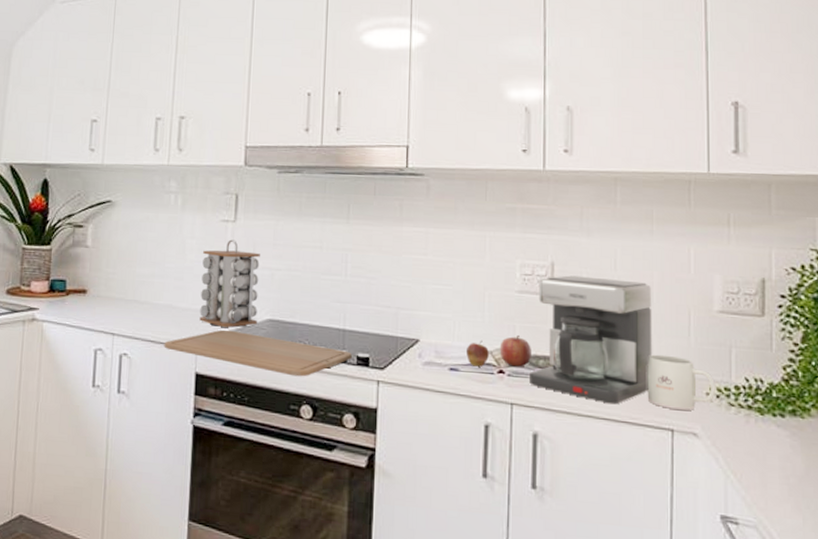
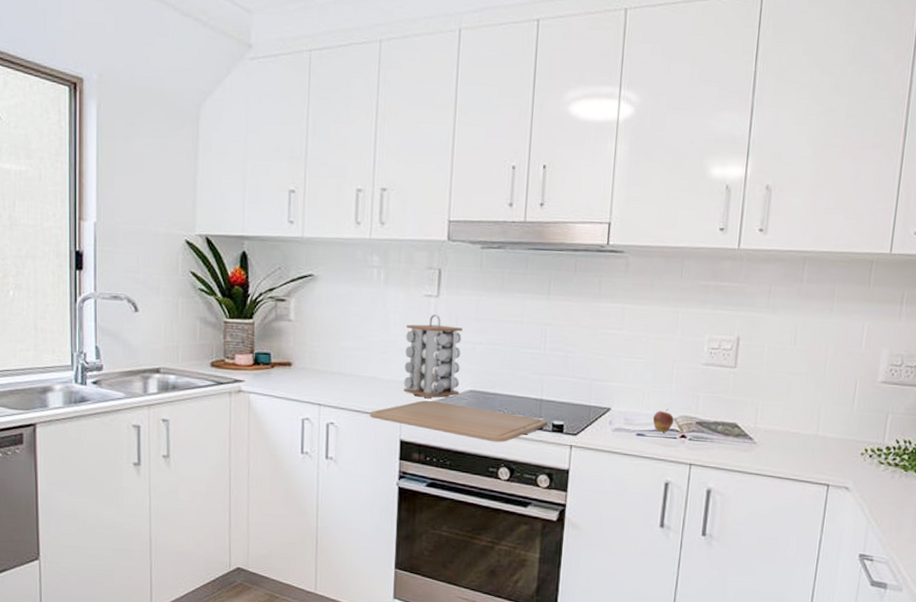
fruit: present [499,335,531,367] -> none [683,404,712,432]
coffee maker: present [529,275,653,405] -> none [708,349,825,464]
mug: present [647,354,716,411] -> none [810,420,871,469]

